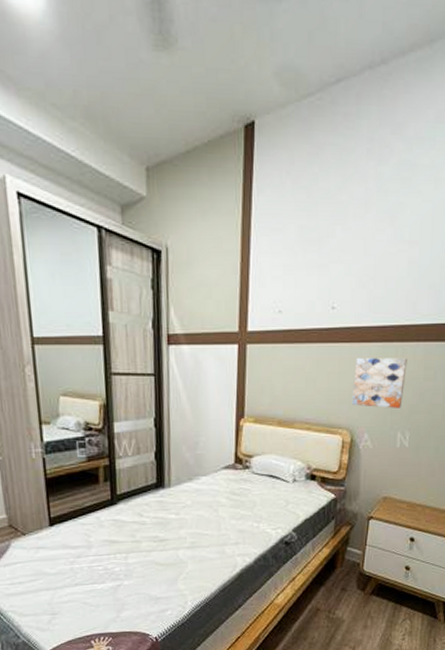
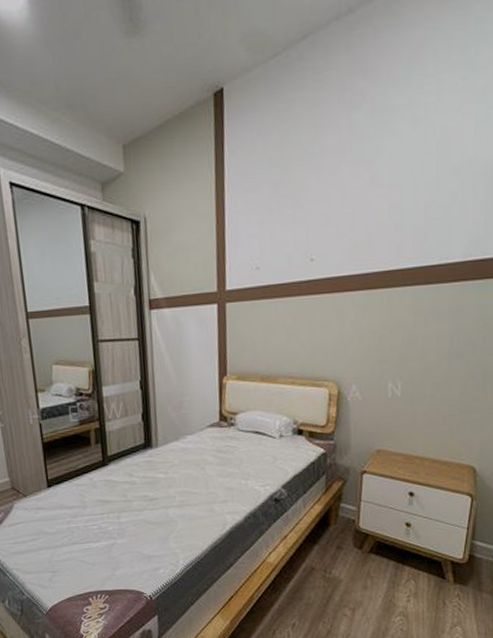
wall art: present [352,358,407,408] -> none [337,304,394,358]

